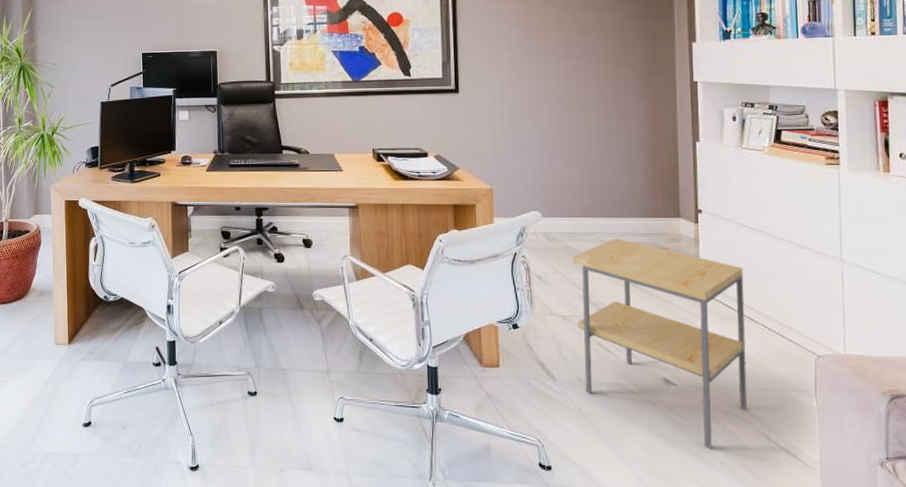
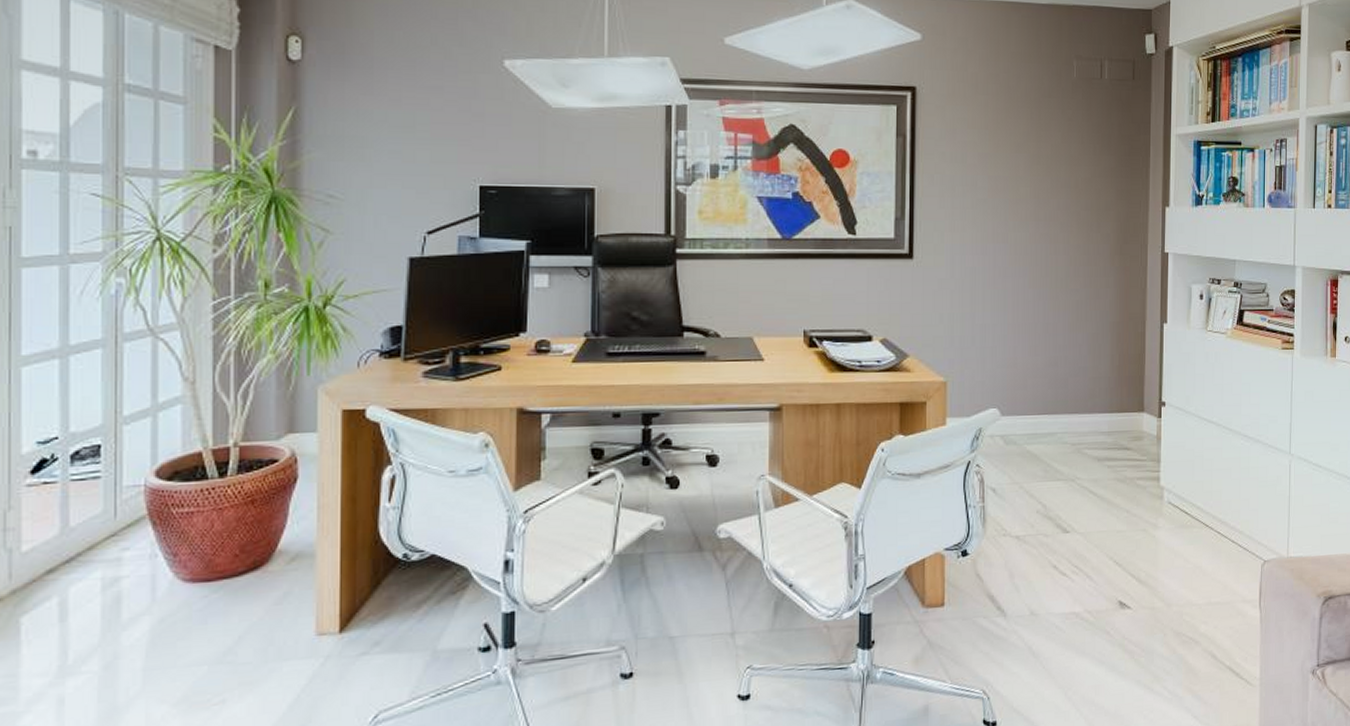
side table: present [573,238,747,449] -> none [1032,438,1201,678]

